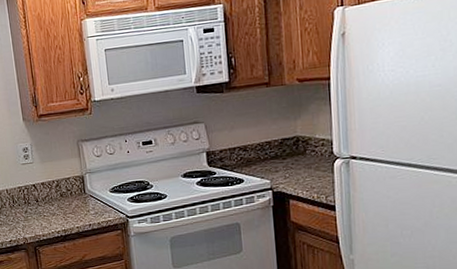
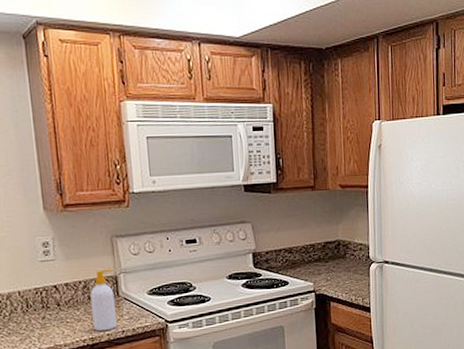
soap bottle: none [62,170,85,224] -> present [90,269,117,332]

